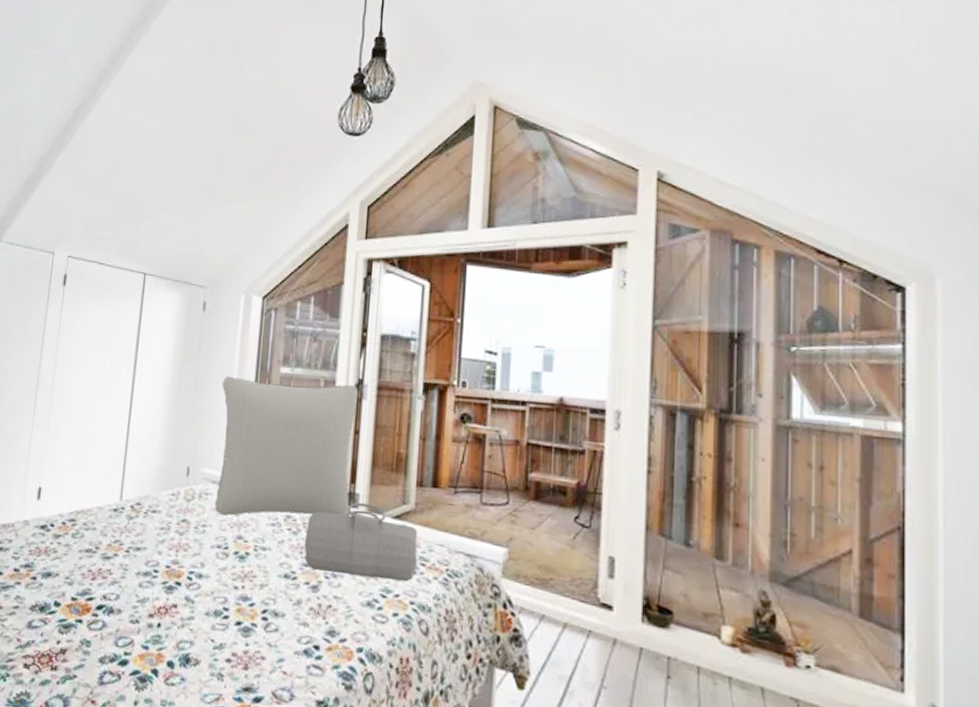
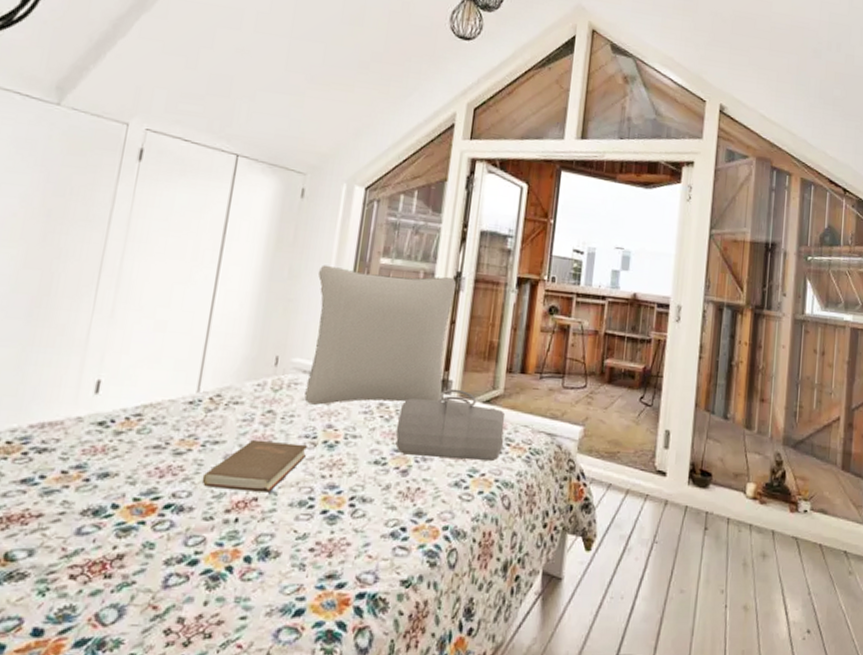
book: none [127,547,220,600] -> present [201,439,307,493]

